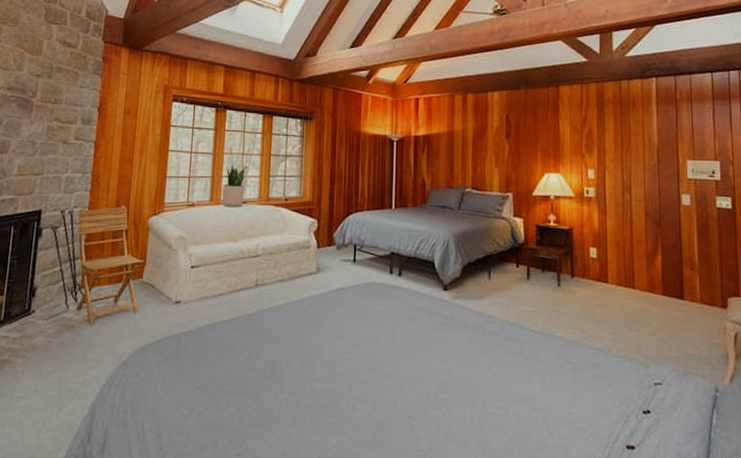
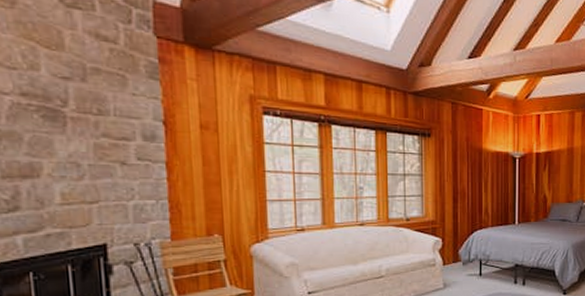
planter: present [222,165,246,208] -> none [336,186,361,231]

